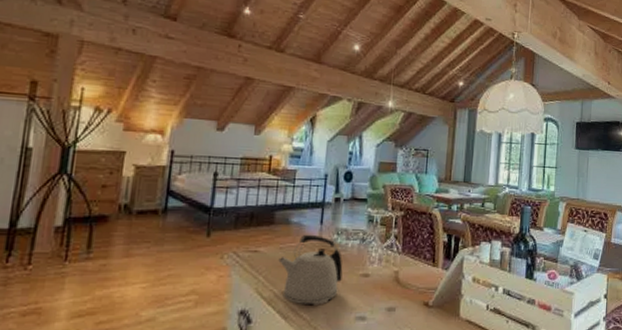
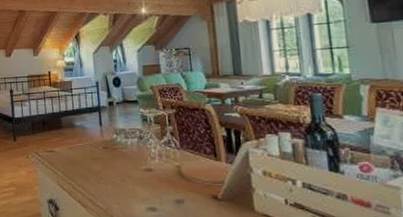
kettle: present [278,234,343,305] -> none [71,135,128,197]

